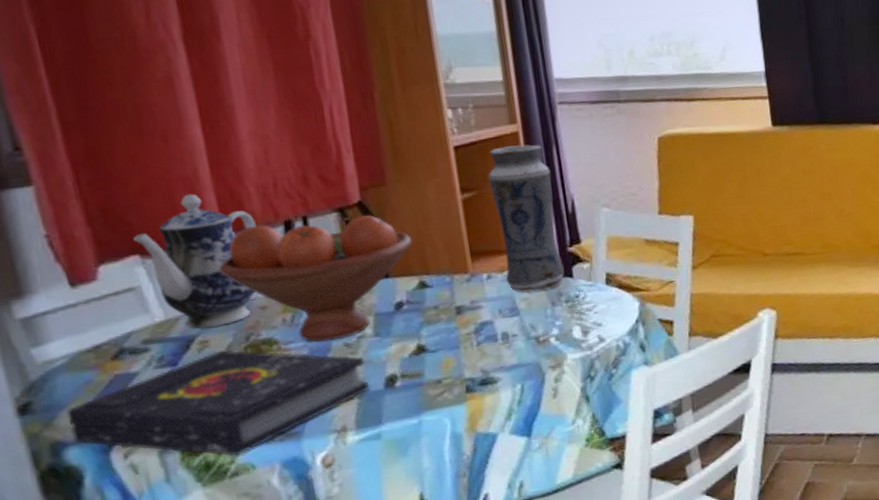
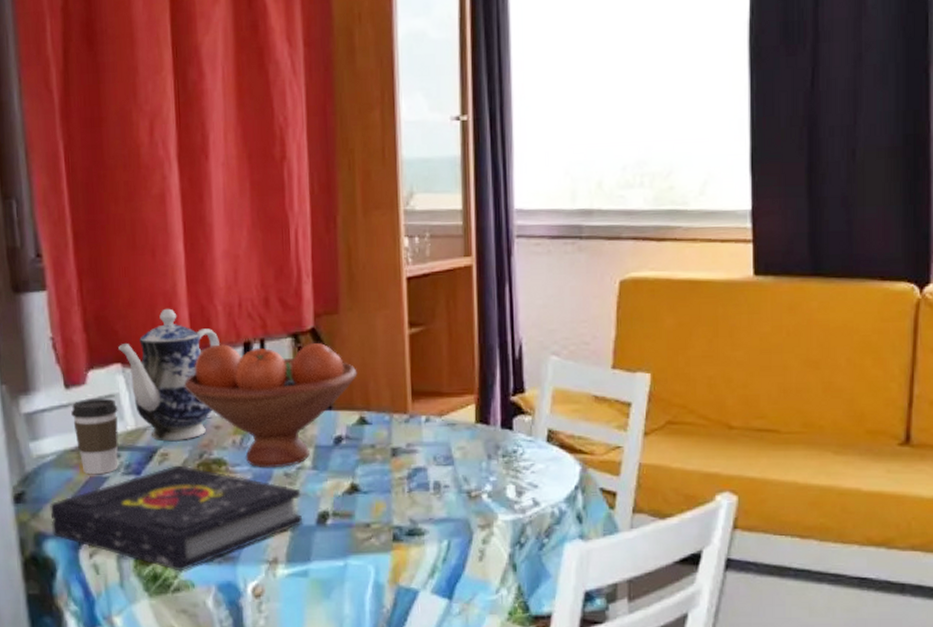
coffee cup: none [81,292,149,373] -> present [71,398,119,475]
vase: present [488,144,565,293] -> none [437,279,504,441]

